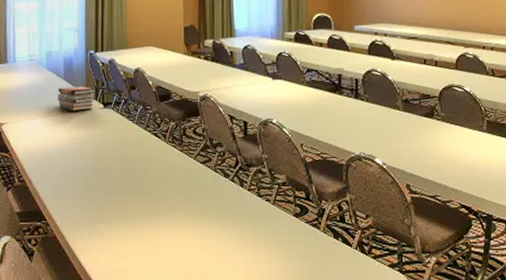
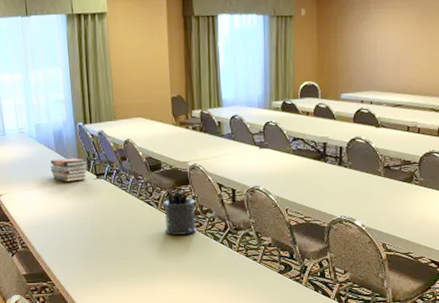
pen holder: none [172,119,206,171] -> present [163,188,197,235]

